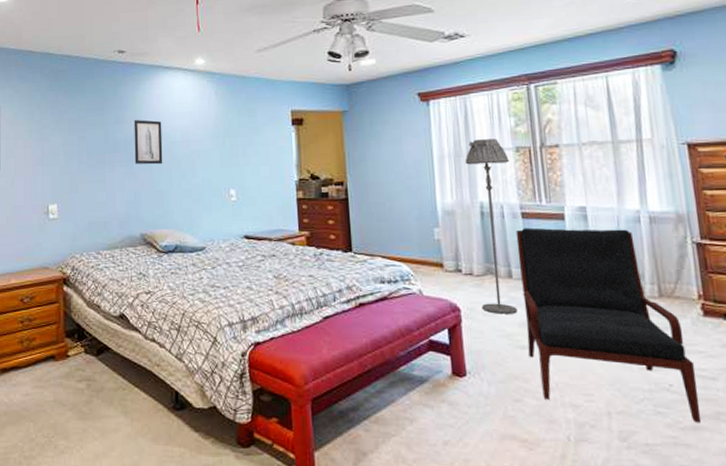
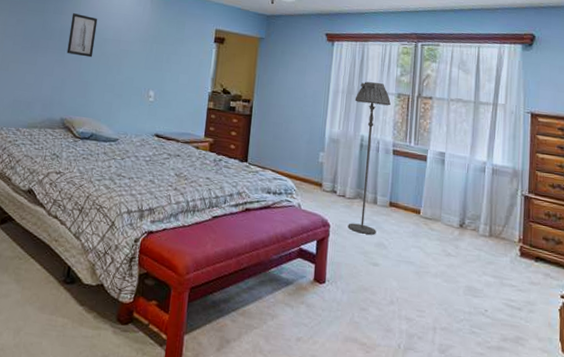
armchair: present [516,227,701,423] -> none [379,163,507,344]

